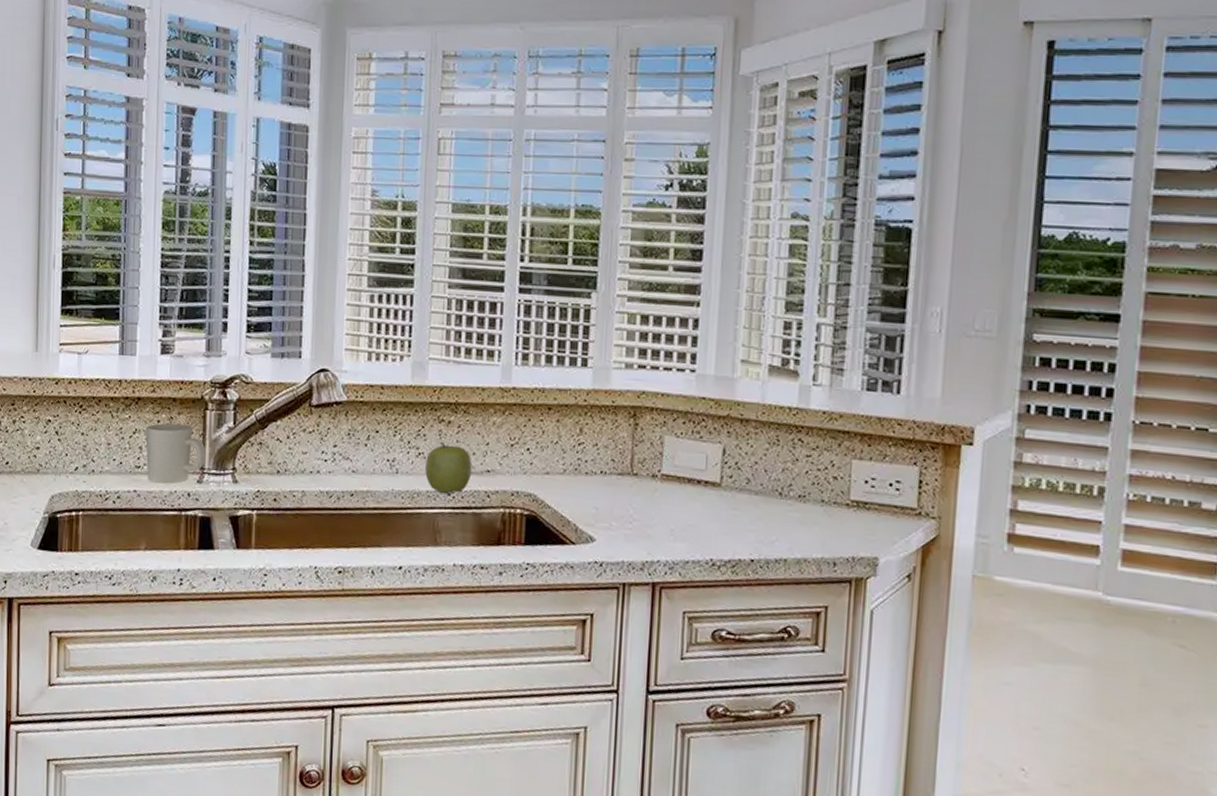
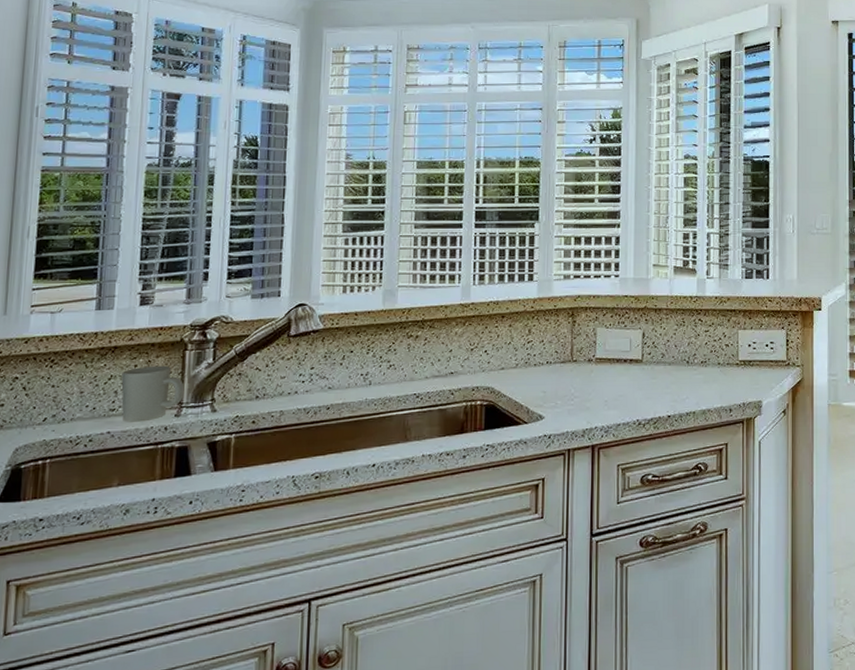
fruit: present [425,441,473,494] -> none [396,353,438,396]

